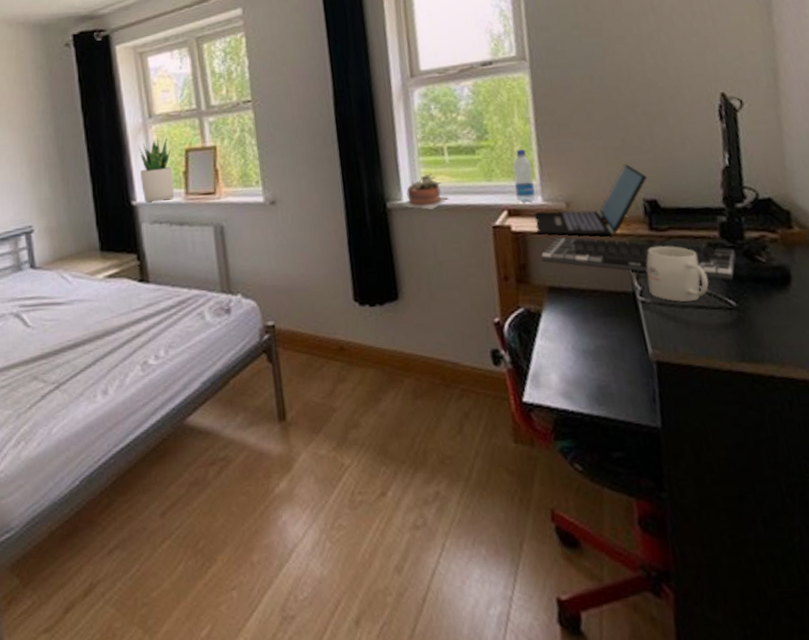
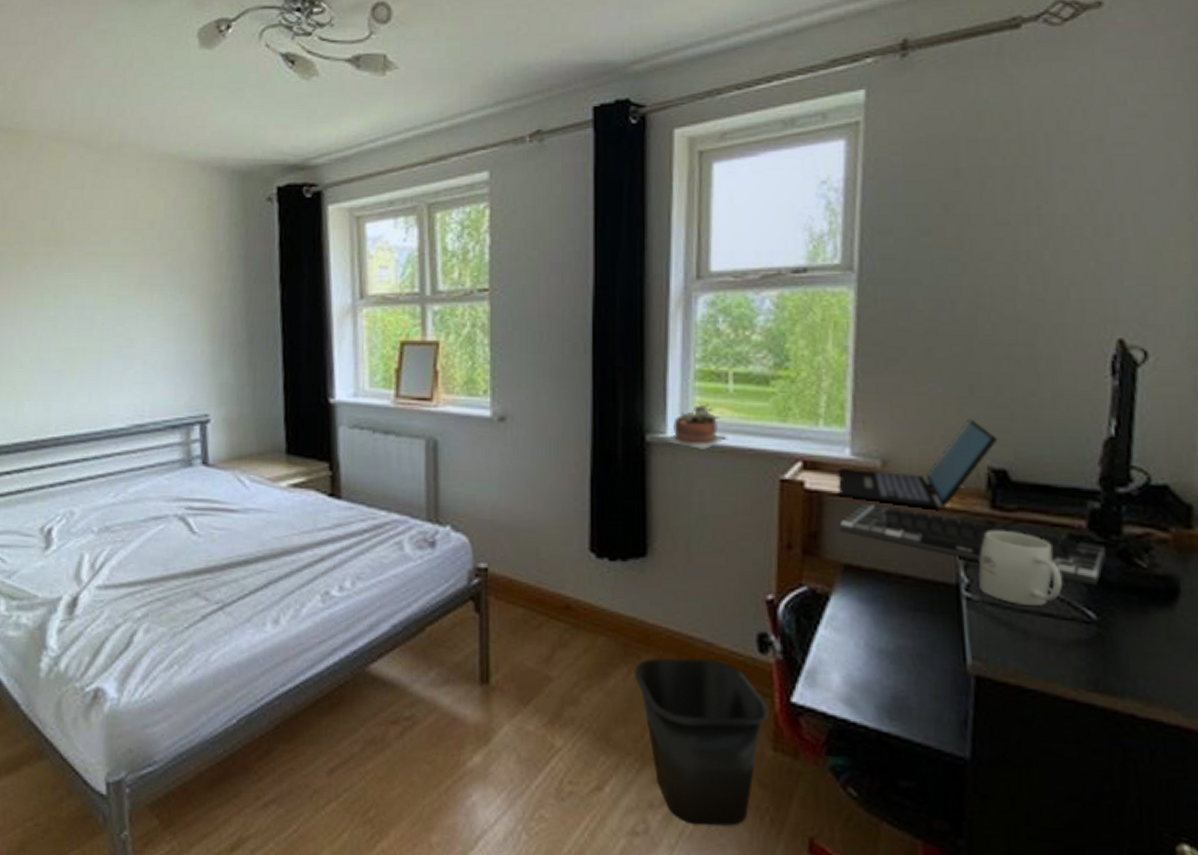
planter: present [139,136,175,203] -> none [343,323,383,403]
waste bin: none [400,375,508,513] -> present [634,657,769,826]
bottle: present [513,149,535,204] -> none [816,386,843,456]

